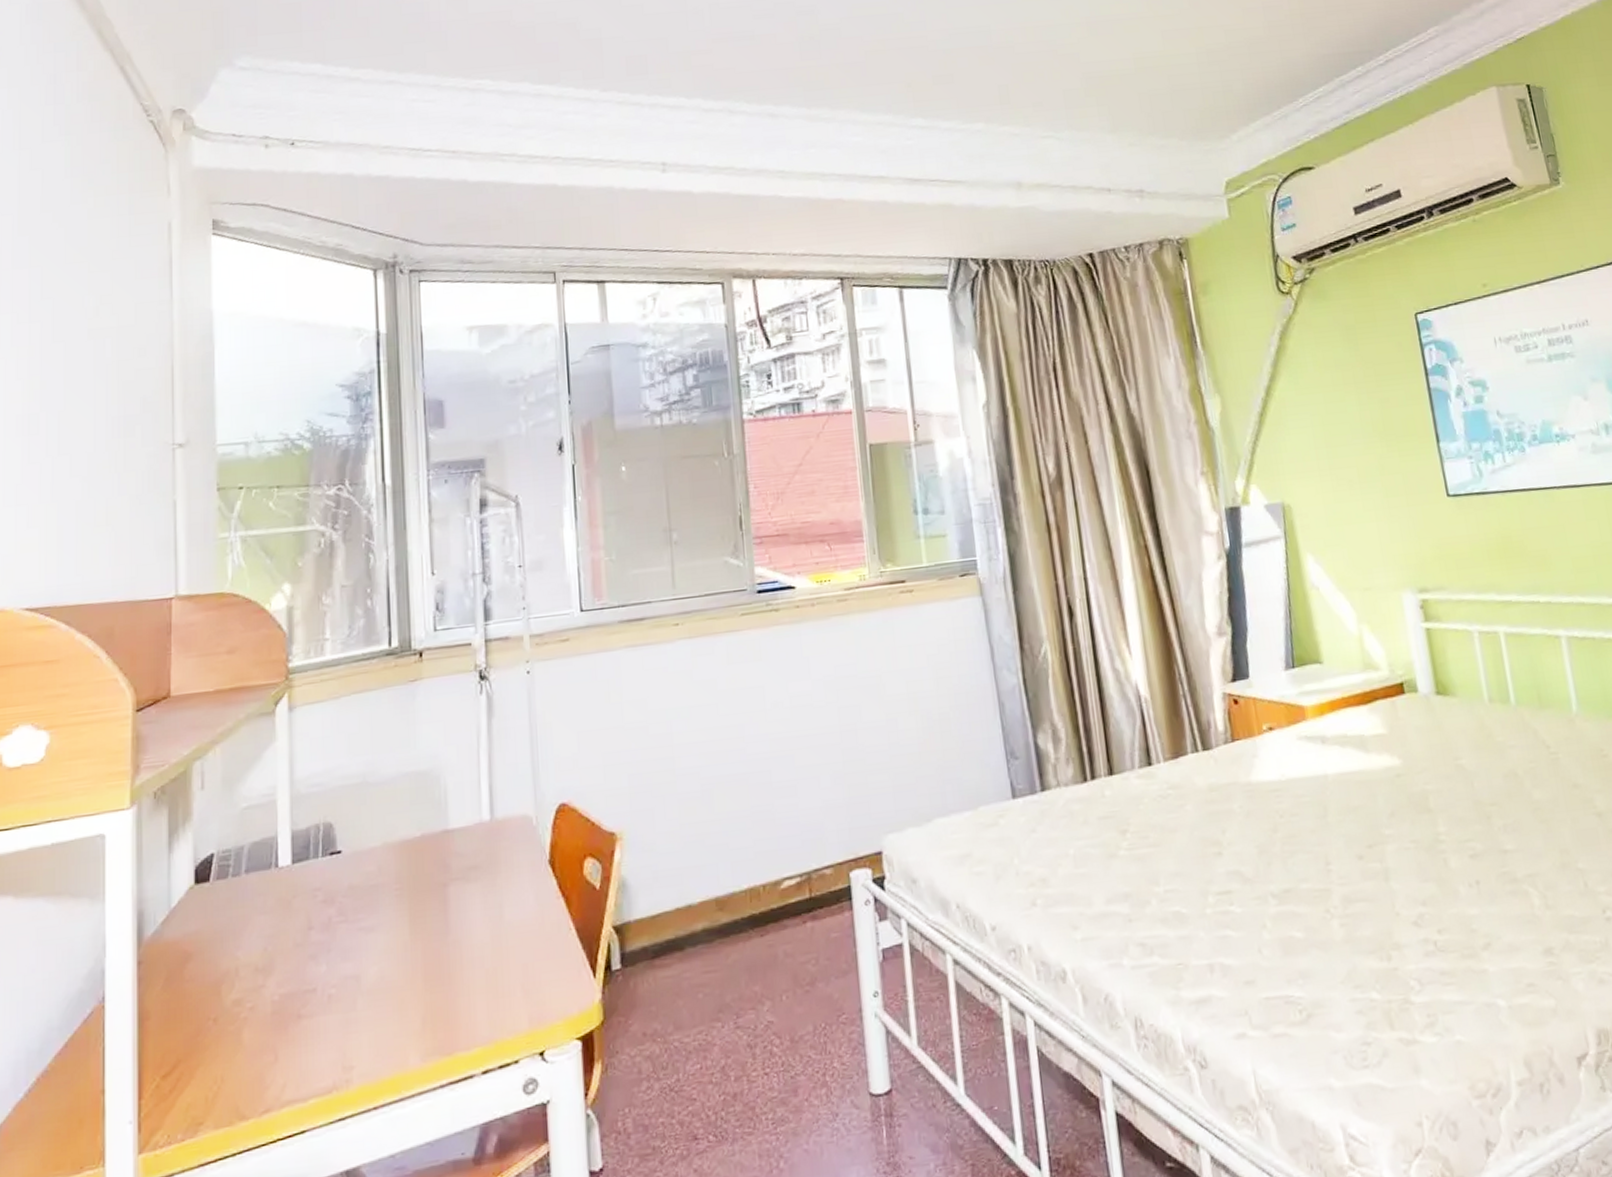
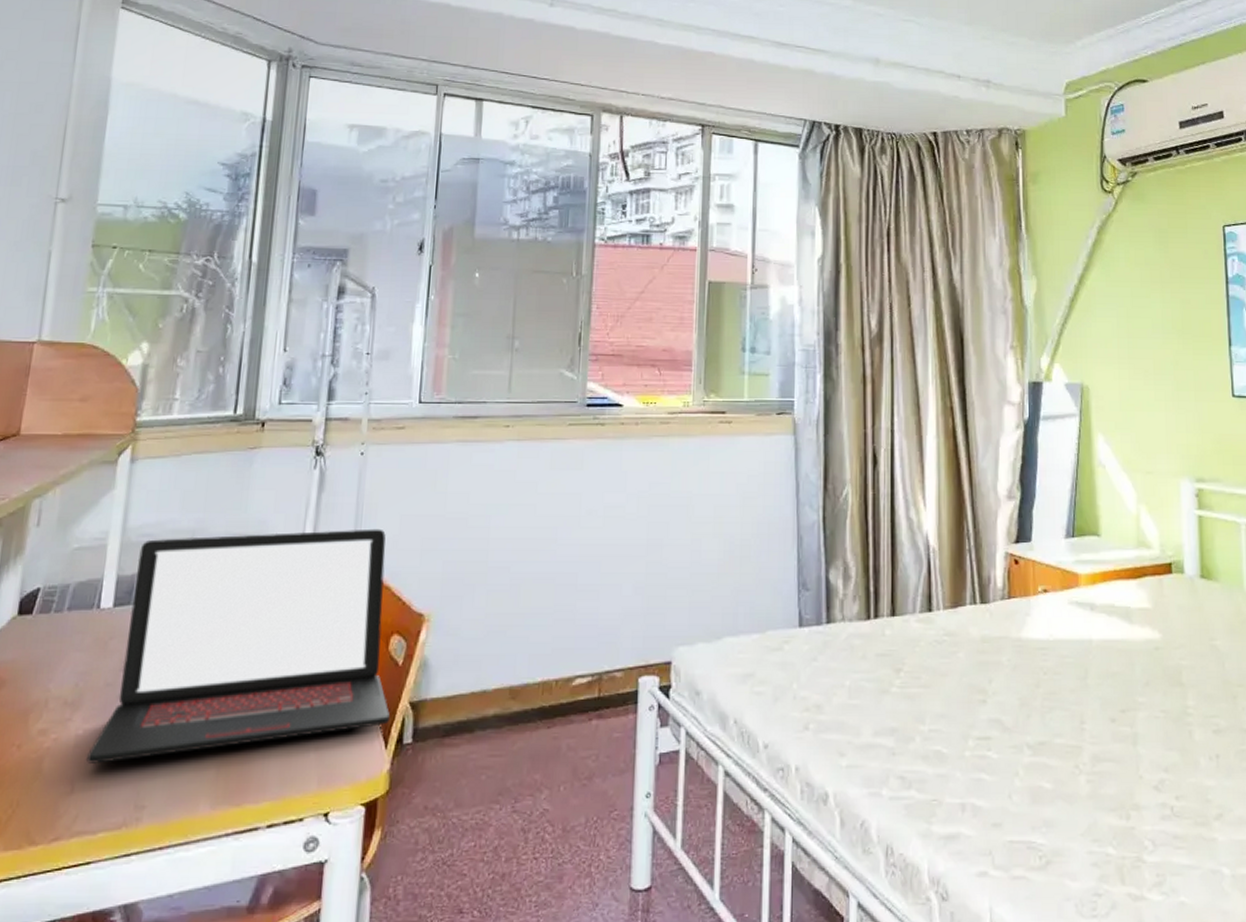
laptop: none [287,748,595,1030] -> present [87,528,391,765]

